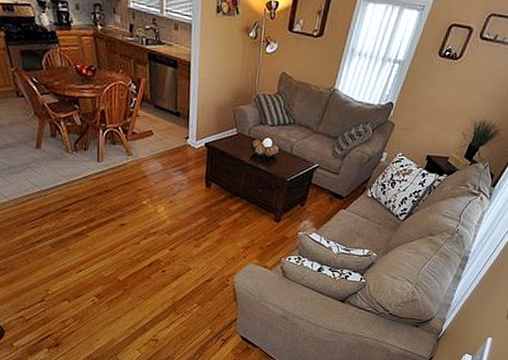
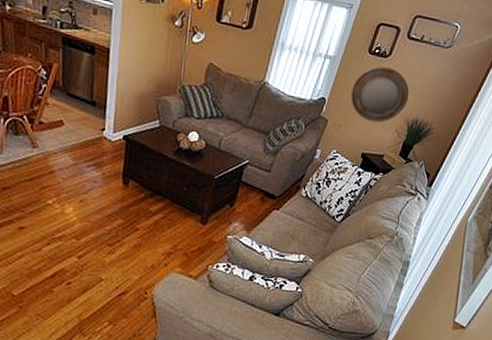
home mirror: none [418,68,479,126] -> present [350,66,410,123]

